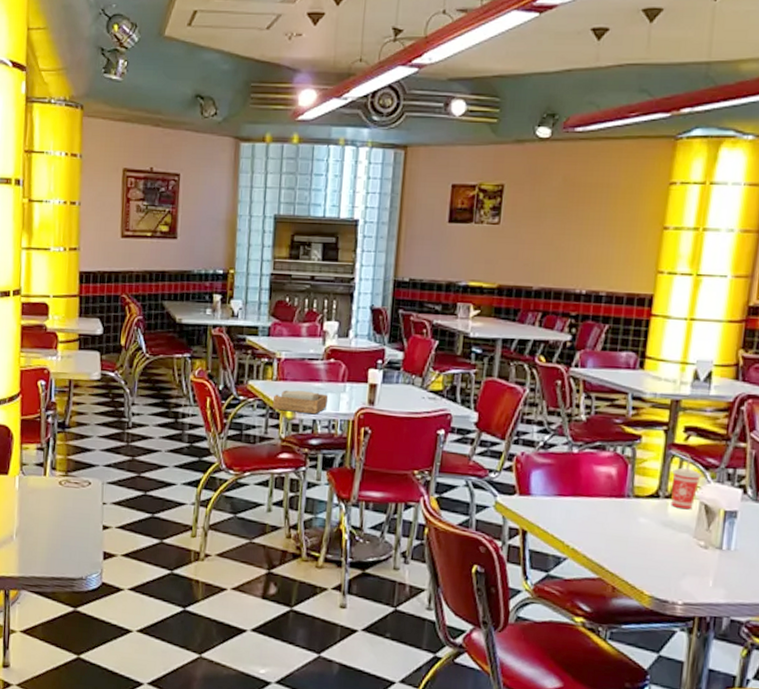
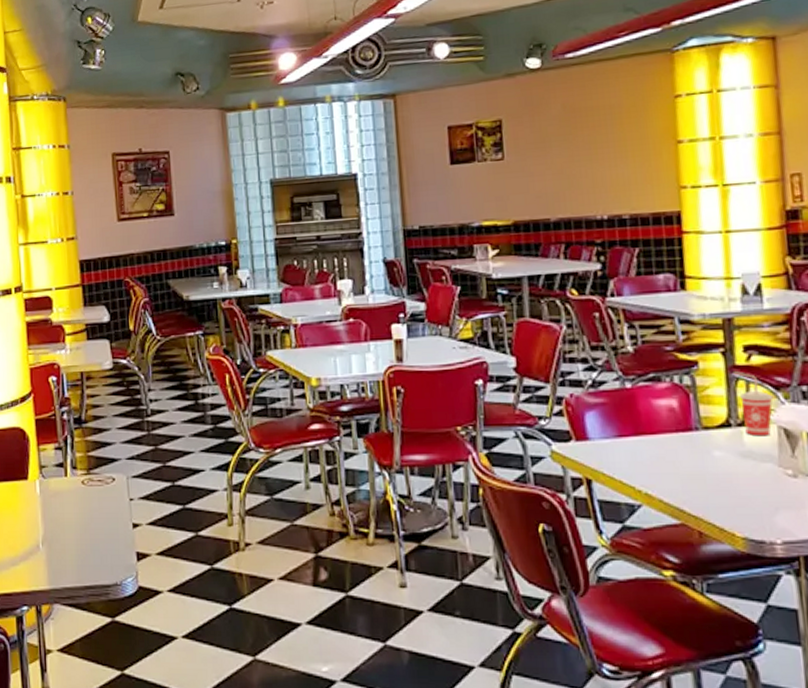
napkin holder: present [272,390,329,415] -> none [294,355,354,380]

